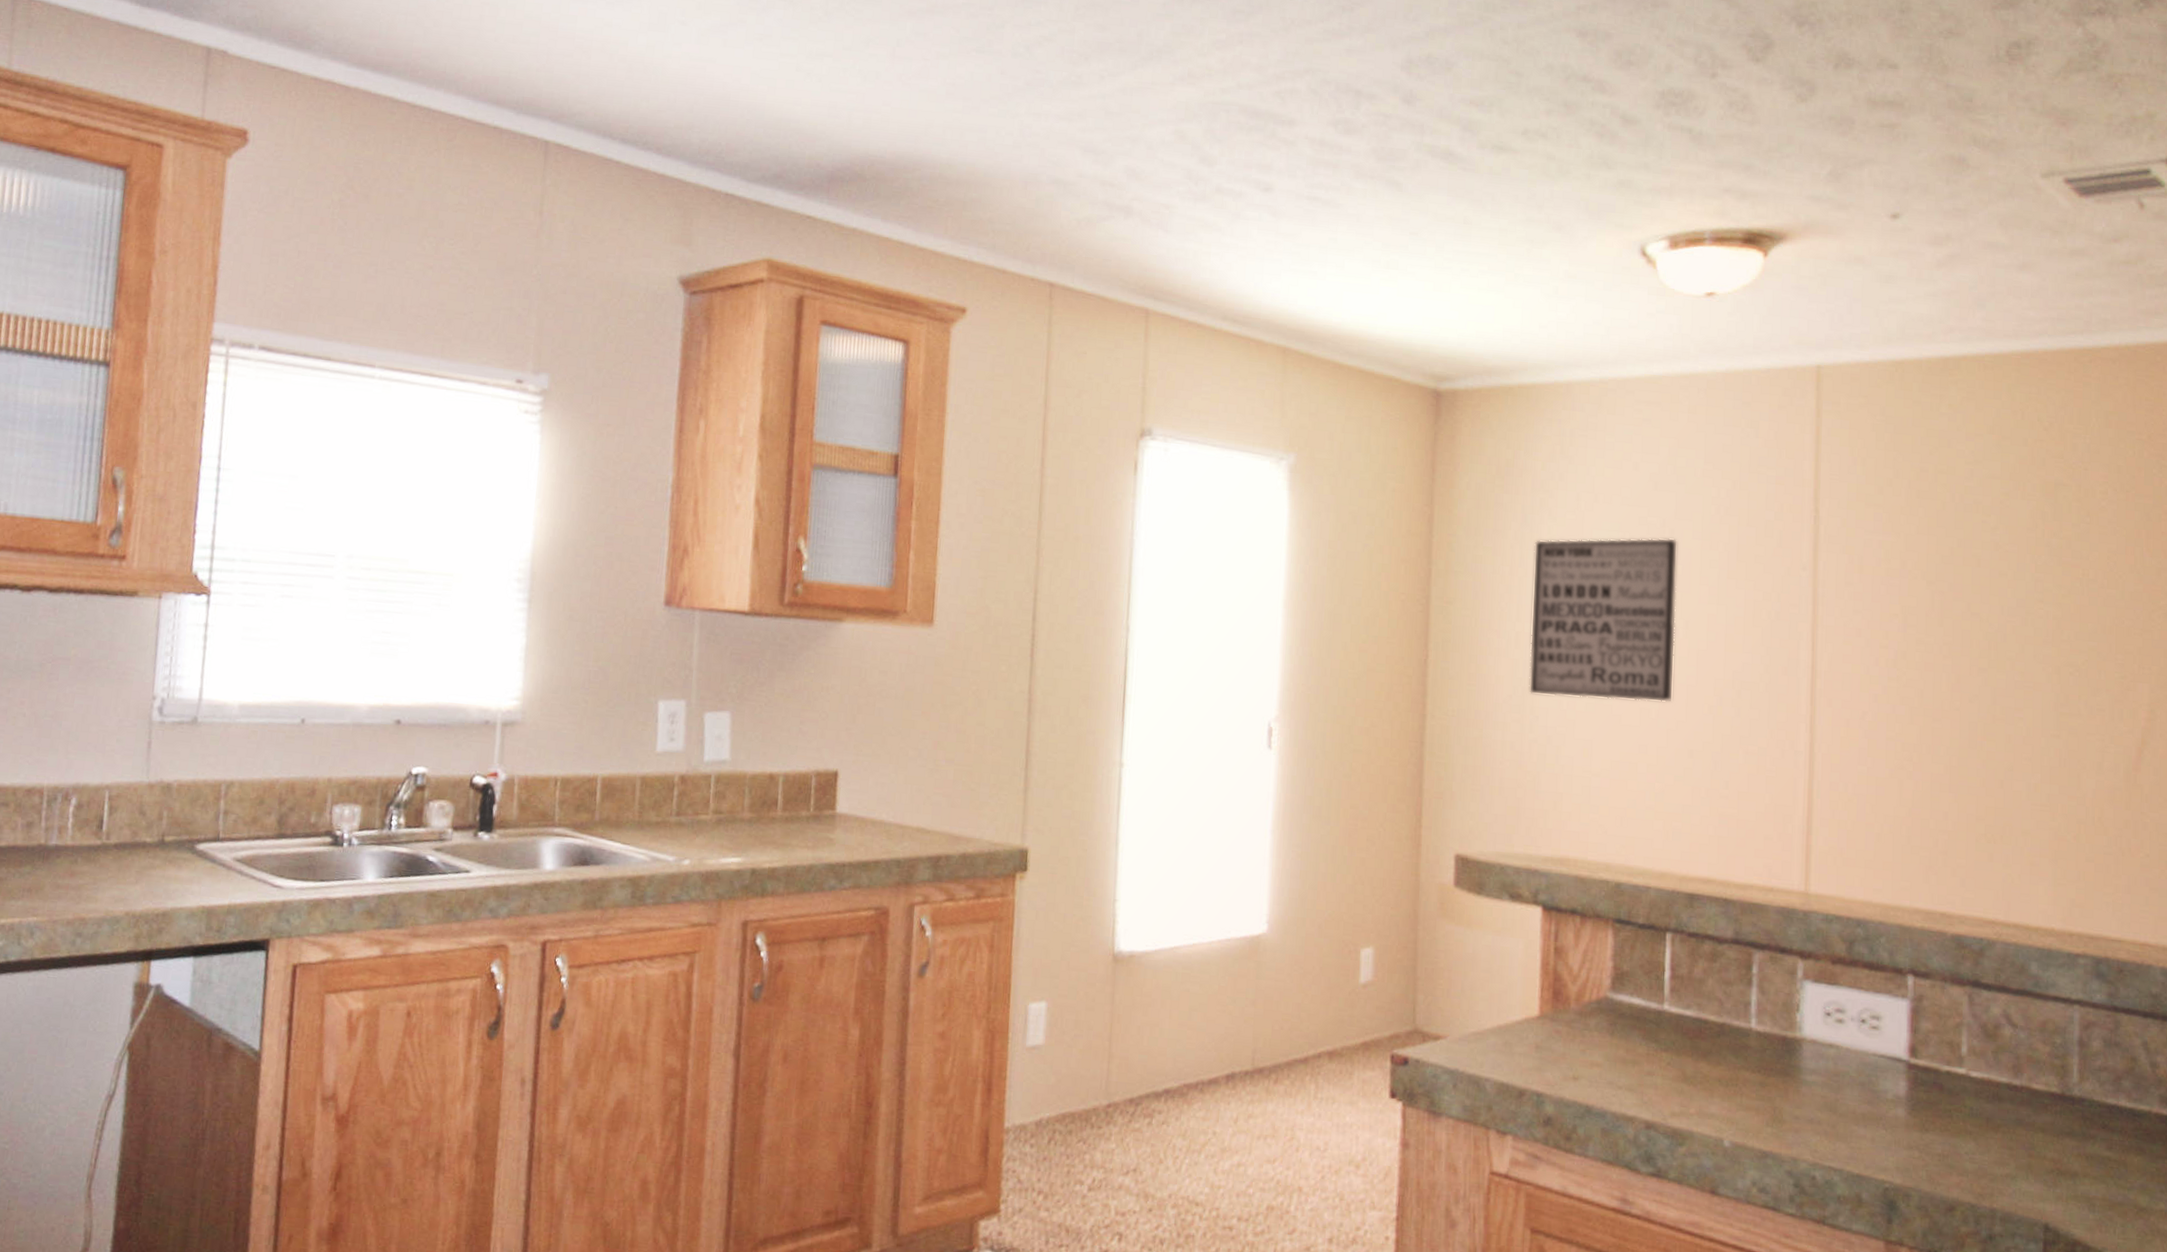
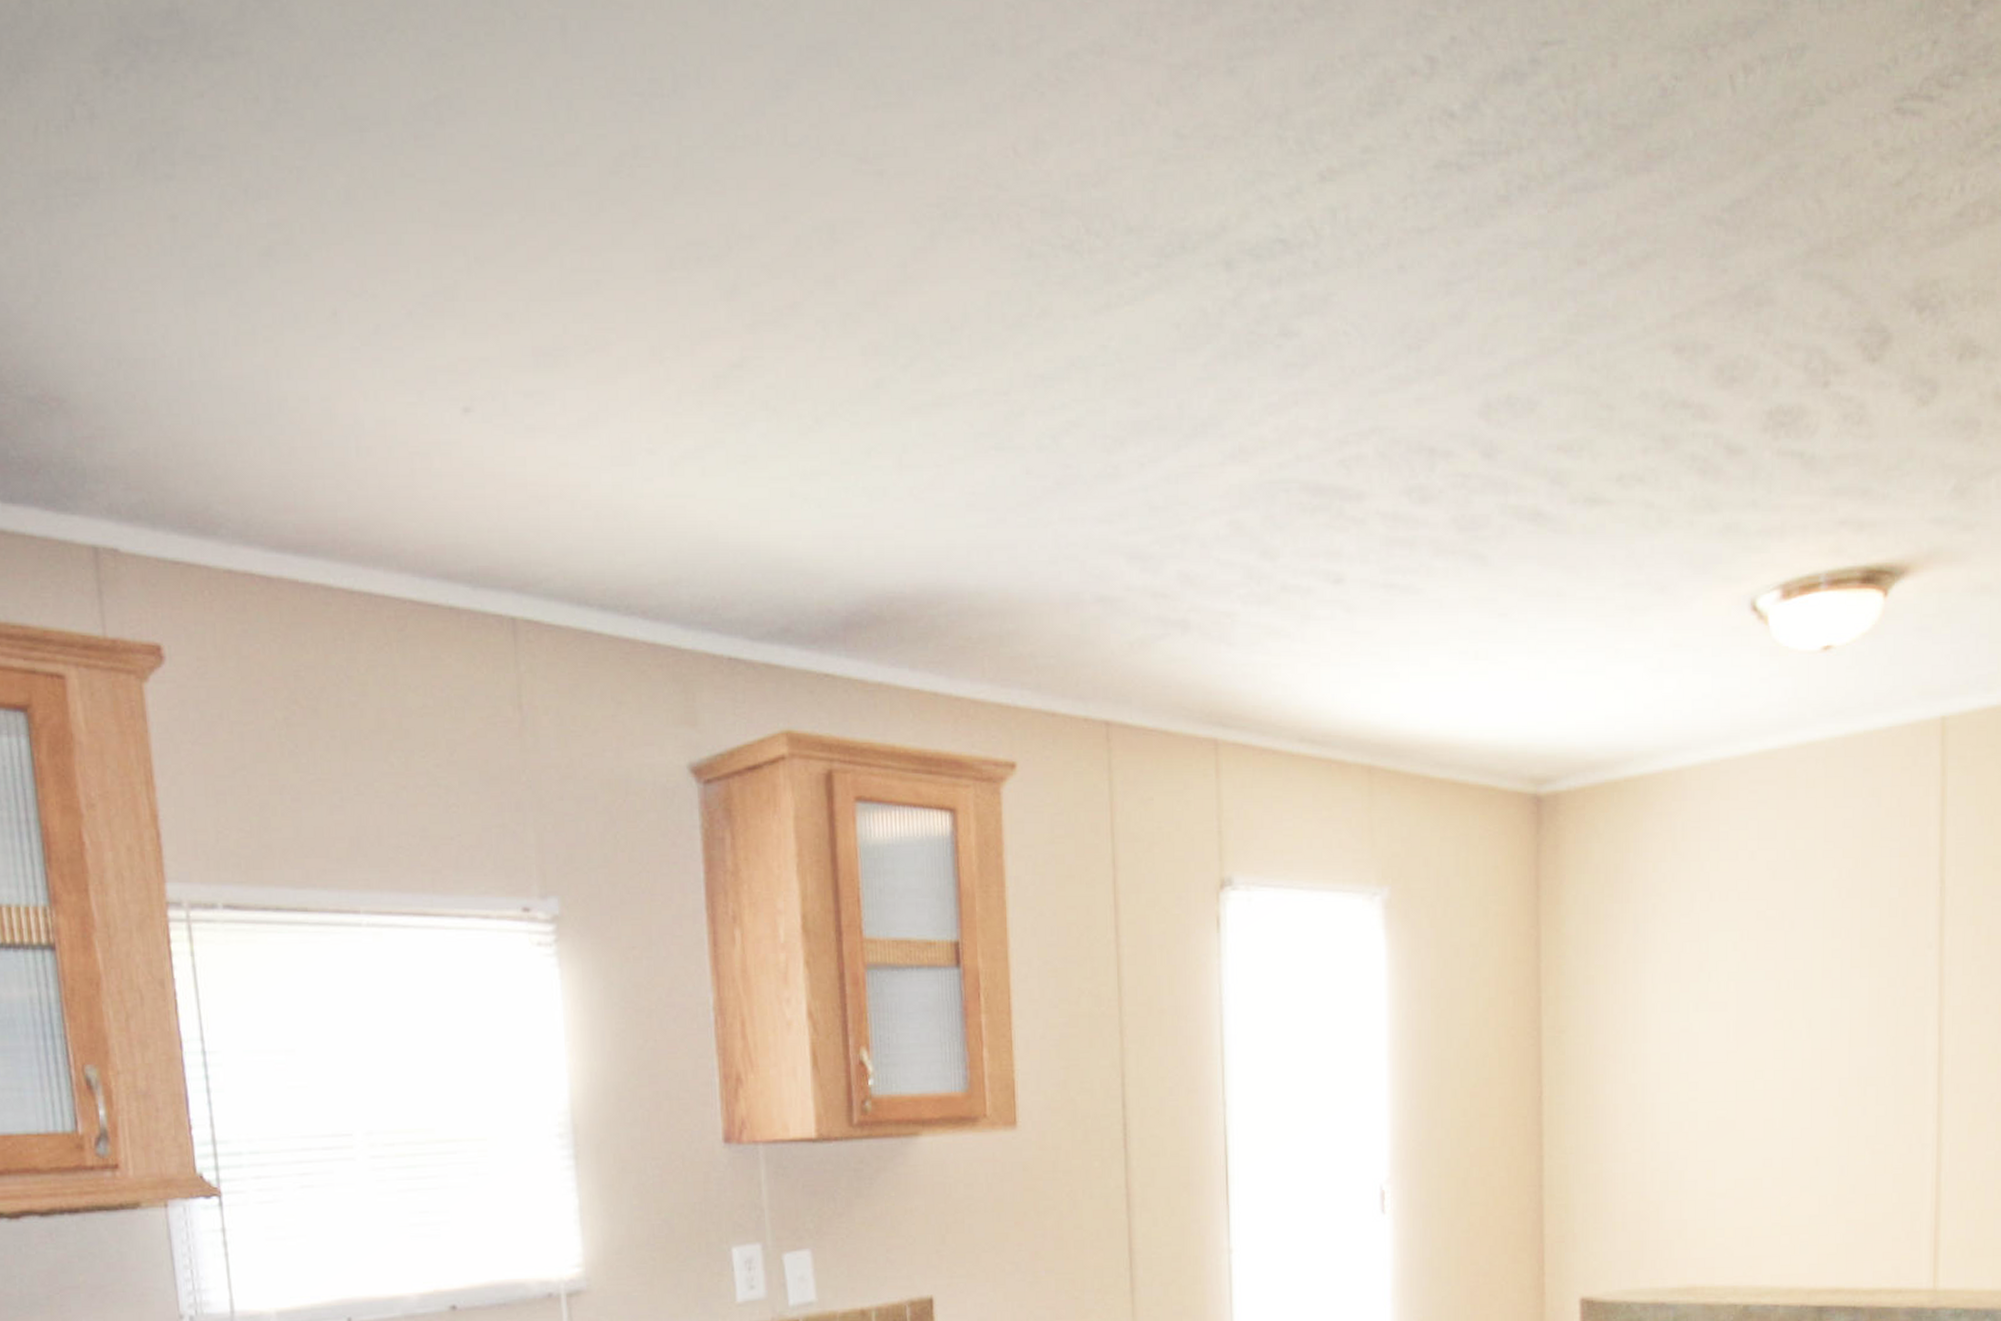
wall art: present [1528,538,1678,703] -> none [1647,931,1799,1120]

